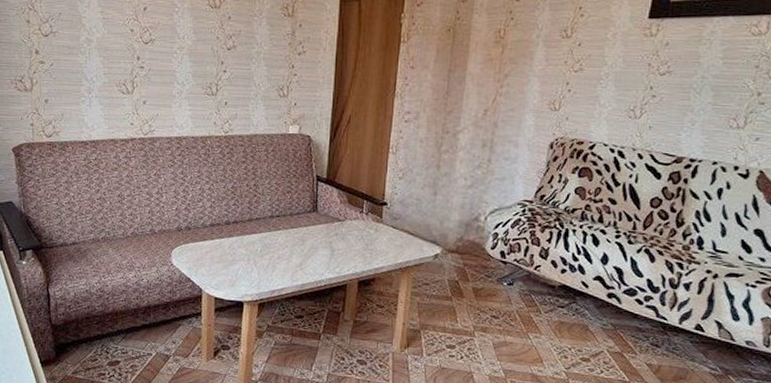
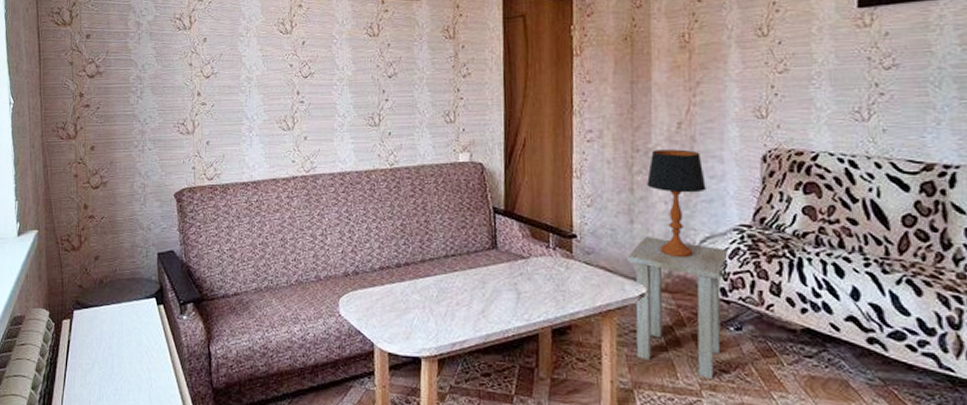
side table: none [426,207,511,323] -> present [627,237,728,379]
table lamp: none [451,132,501,226] -> present [646,149,706,258]

